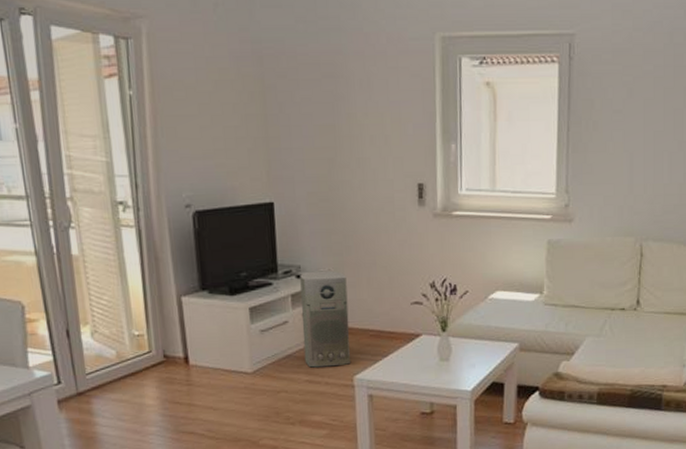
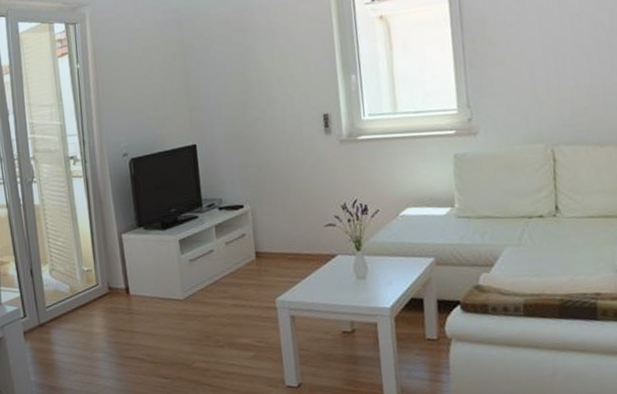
air purifier: present [300,270,350,368] -> none [222,200,272,292]

